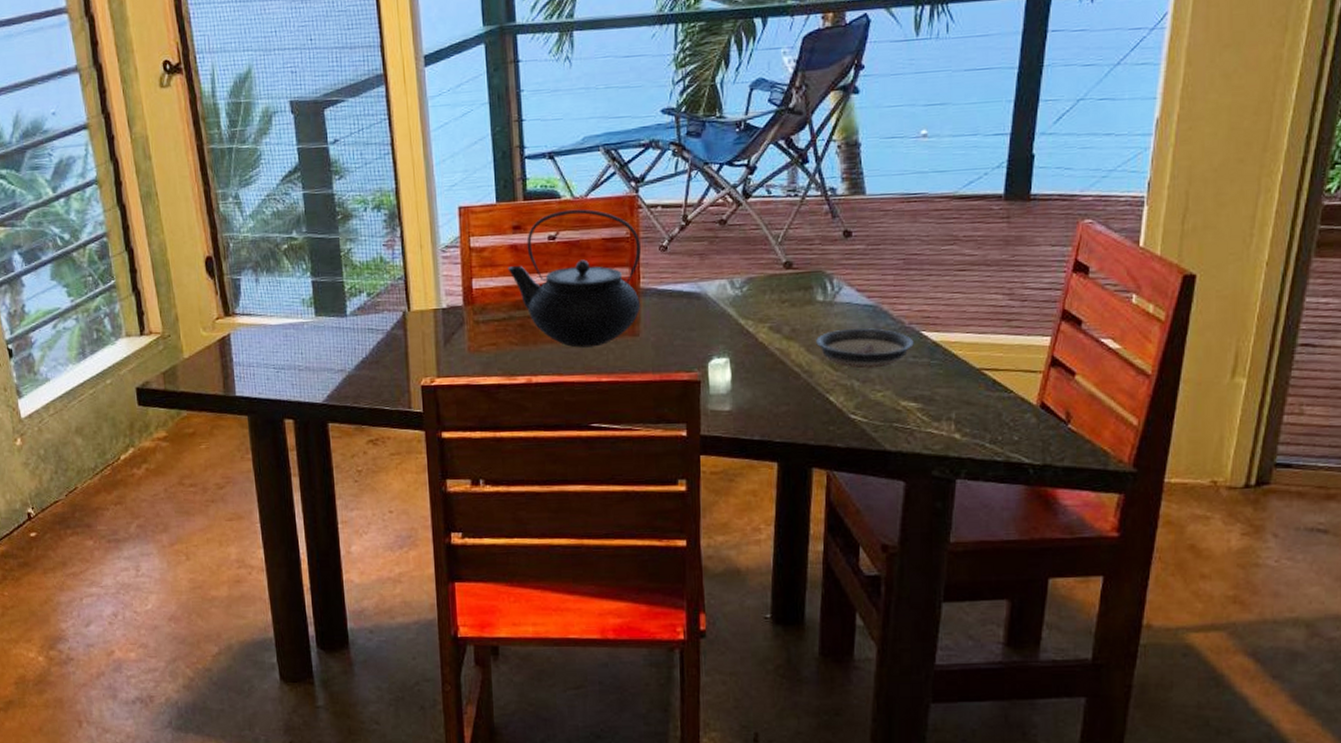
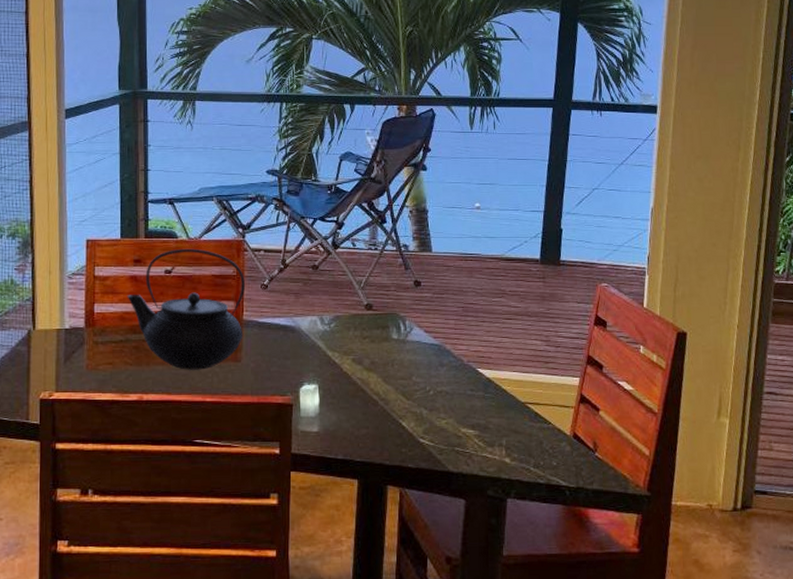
saucer: present [816,328,914,369] -> none [391,363,471,399]

